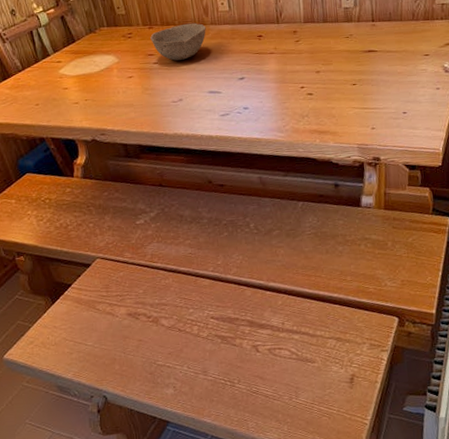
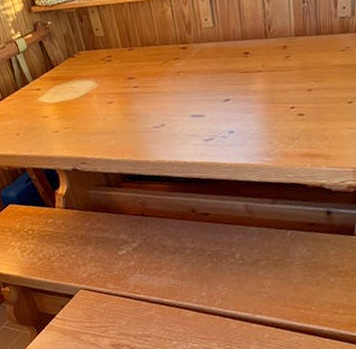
bowl: present [150,23,206,61] -> none [130,41,189,84]

